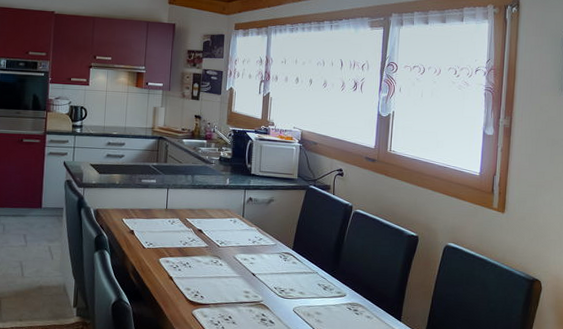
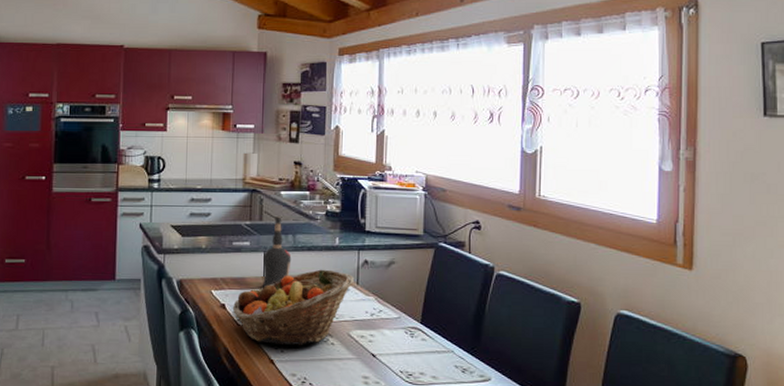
fruit basket: none [139,204,241,266] -> present [232,269,354,346]
liquor bottle: none [165,160,190,218] -> present [262,217,292,288]

